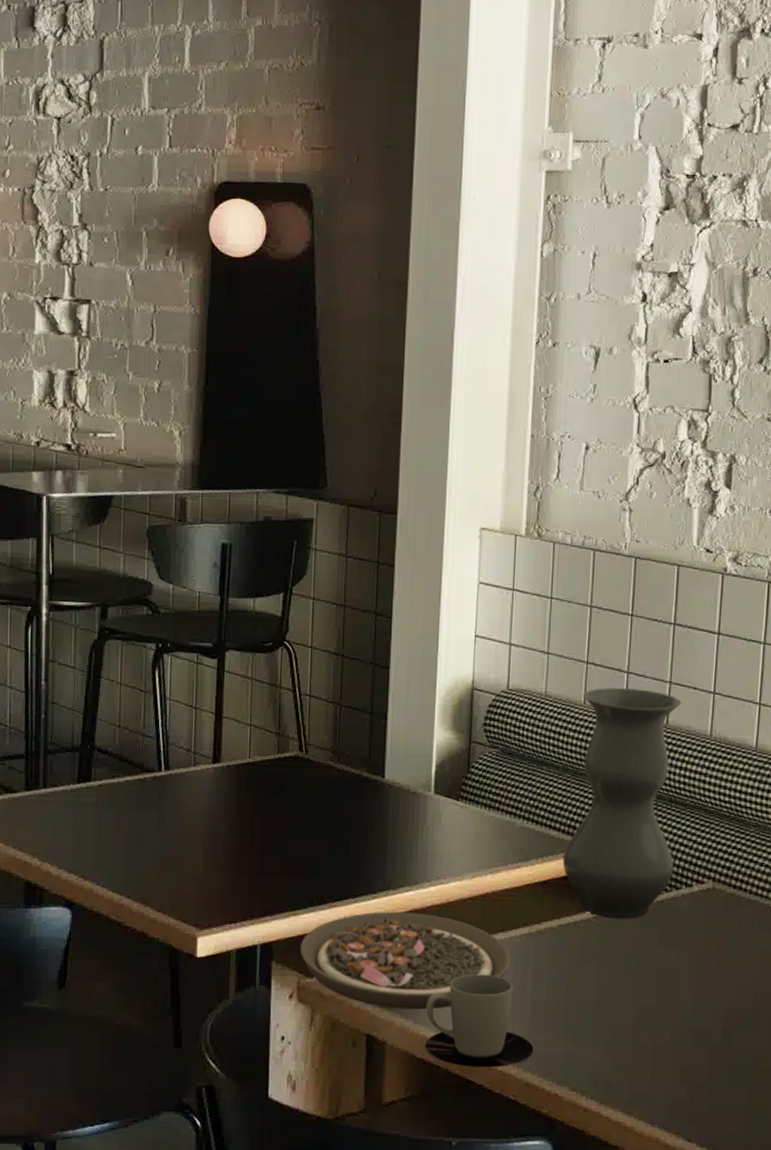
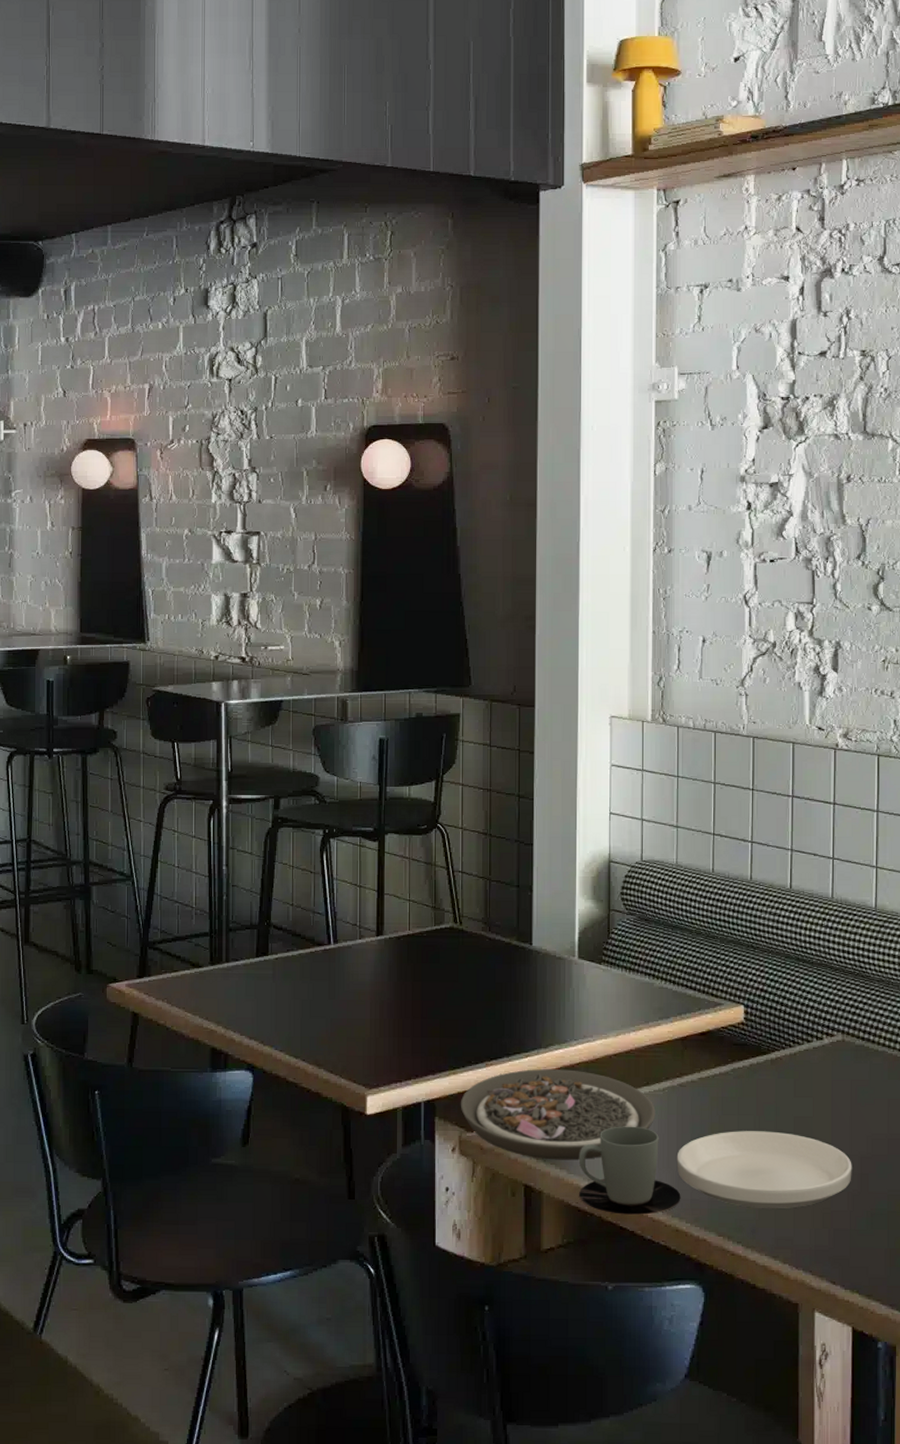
saucer: none [530,981,716,1063] -> present [676,1131,852,1208]
vase: present [562,688,682,919] -> none [699,857,805,1072]

